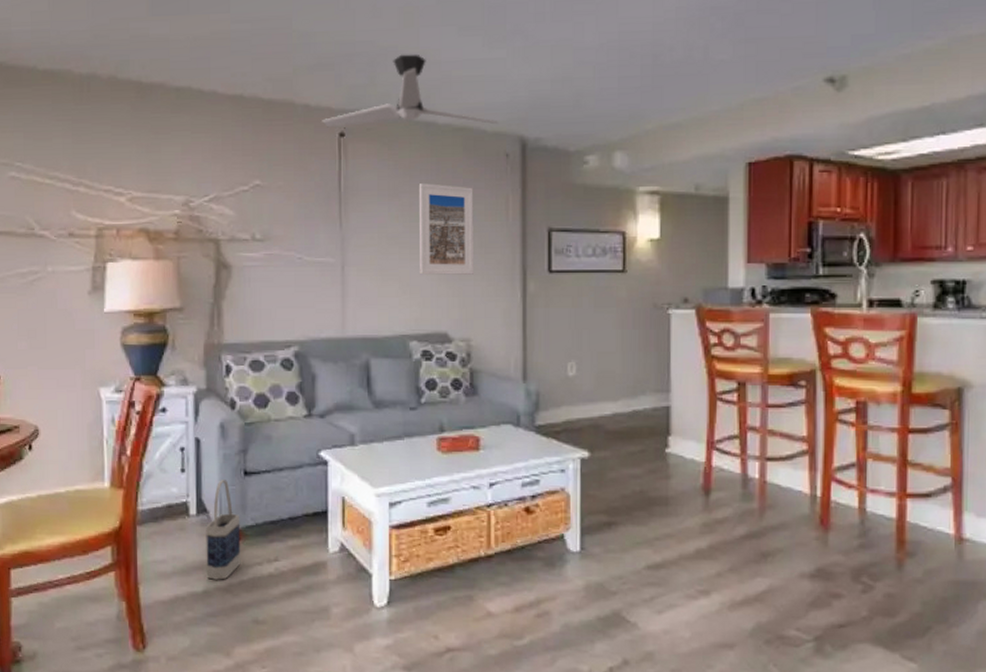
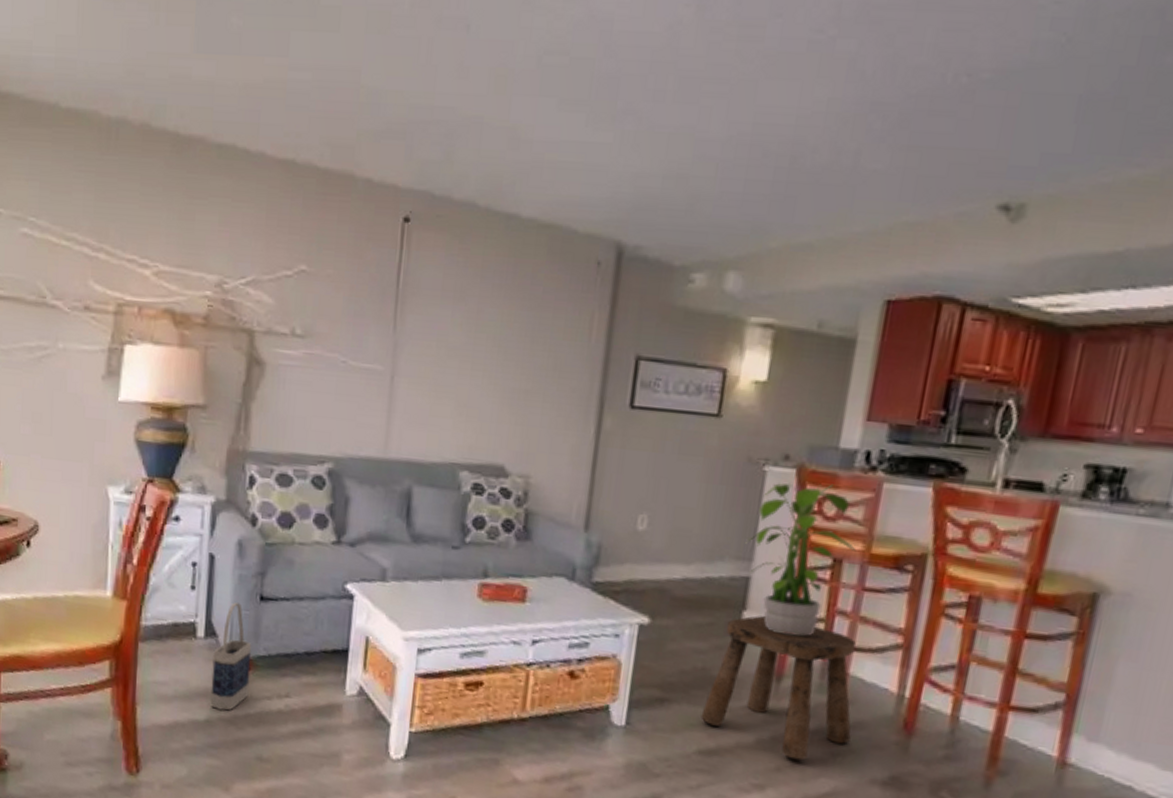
ceiling fan: present [322,54,498,128] -> none [384,127,593,224]
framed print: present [418,183,474,275] -> none [480,287,554,401]
stool: none [645,439,777,564] -> present [701,615,856,761]
potted plant: none [660,319,756,453] -> present [744,483,856,636]

